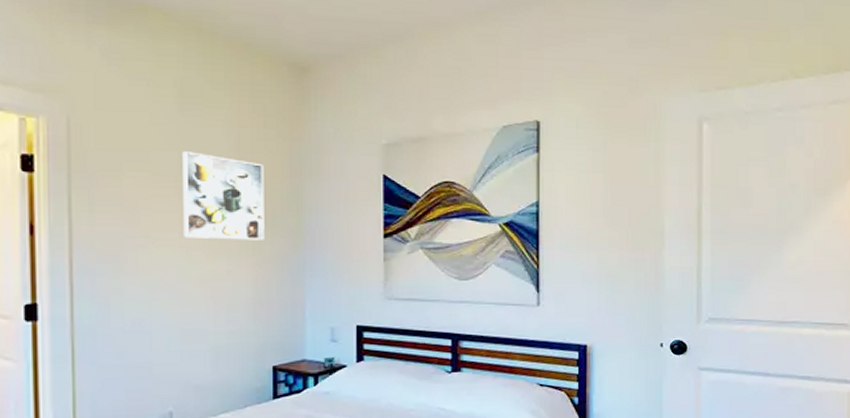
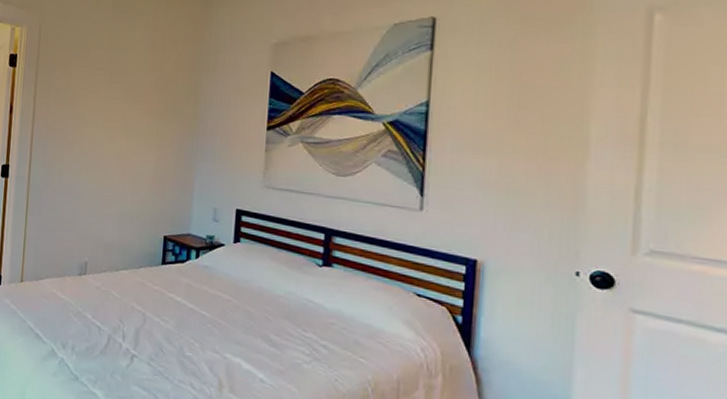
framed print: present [183,151,265,240] -> none [107,51,171,126]

